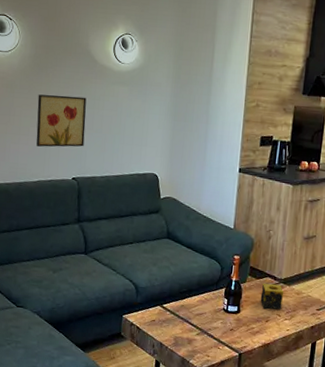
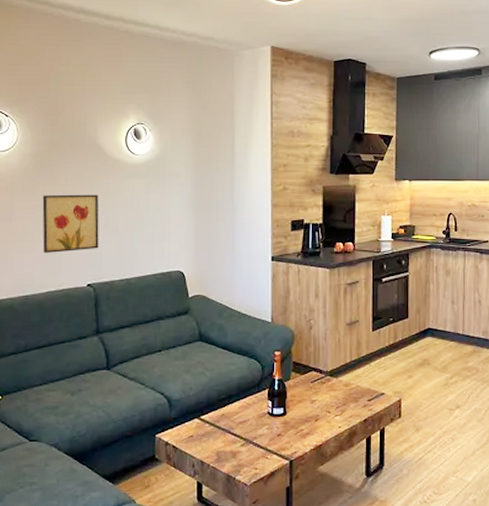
candle: present [260,283,283,310] -> none [307,378,331,406]

